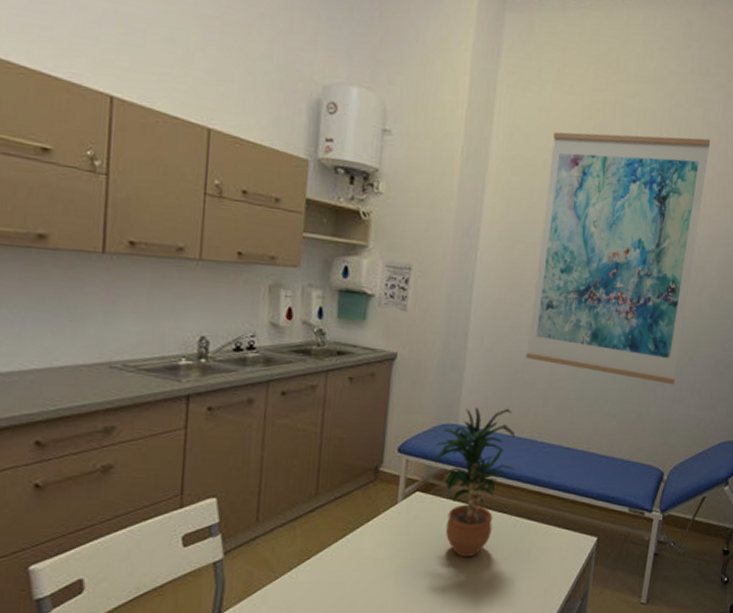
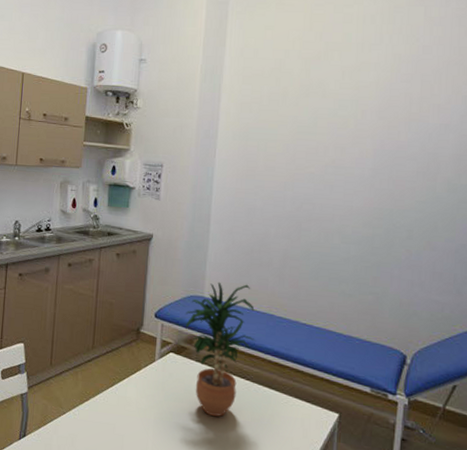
wall art: present [526,131,711,385] -> none [261,33,435,268]

